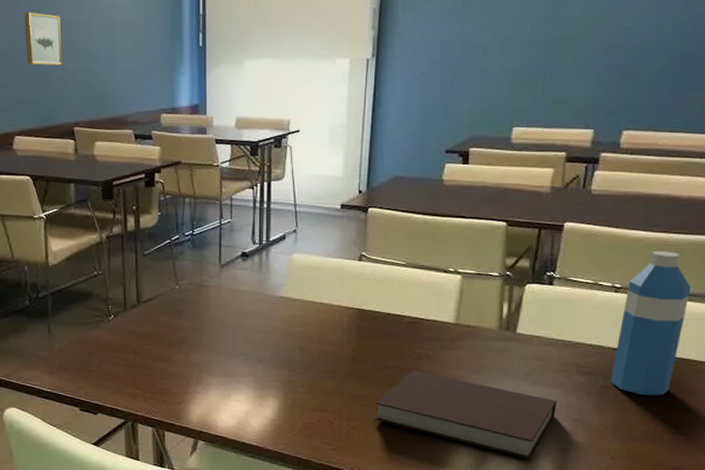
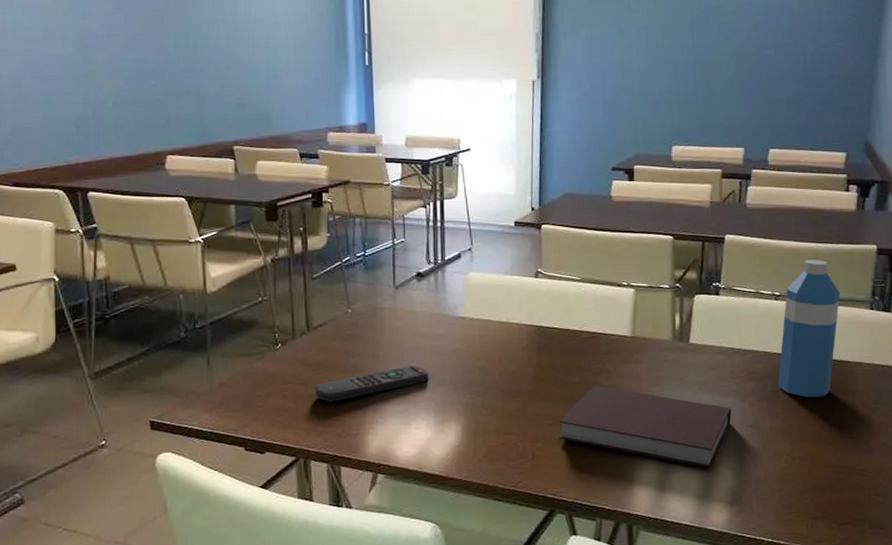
wall art: present [24,12,62,66] -> none [177,27,219,83]
remote control: none [144,341,249,372] -> present [315,365,429,403]

